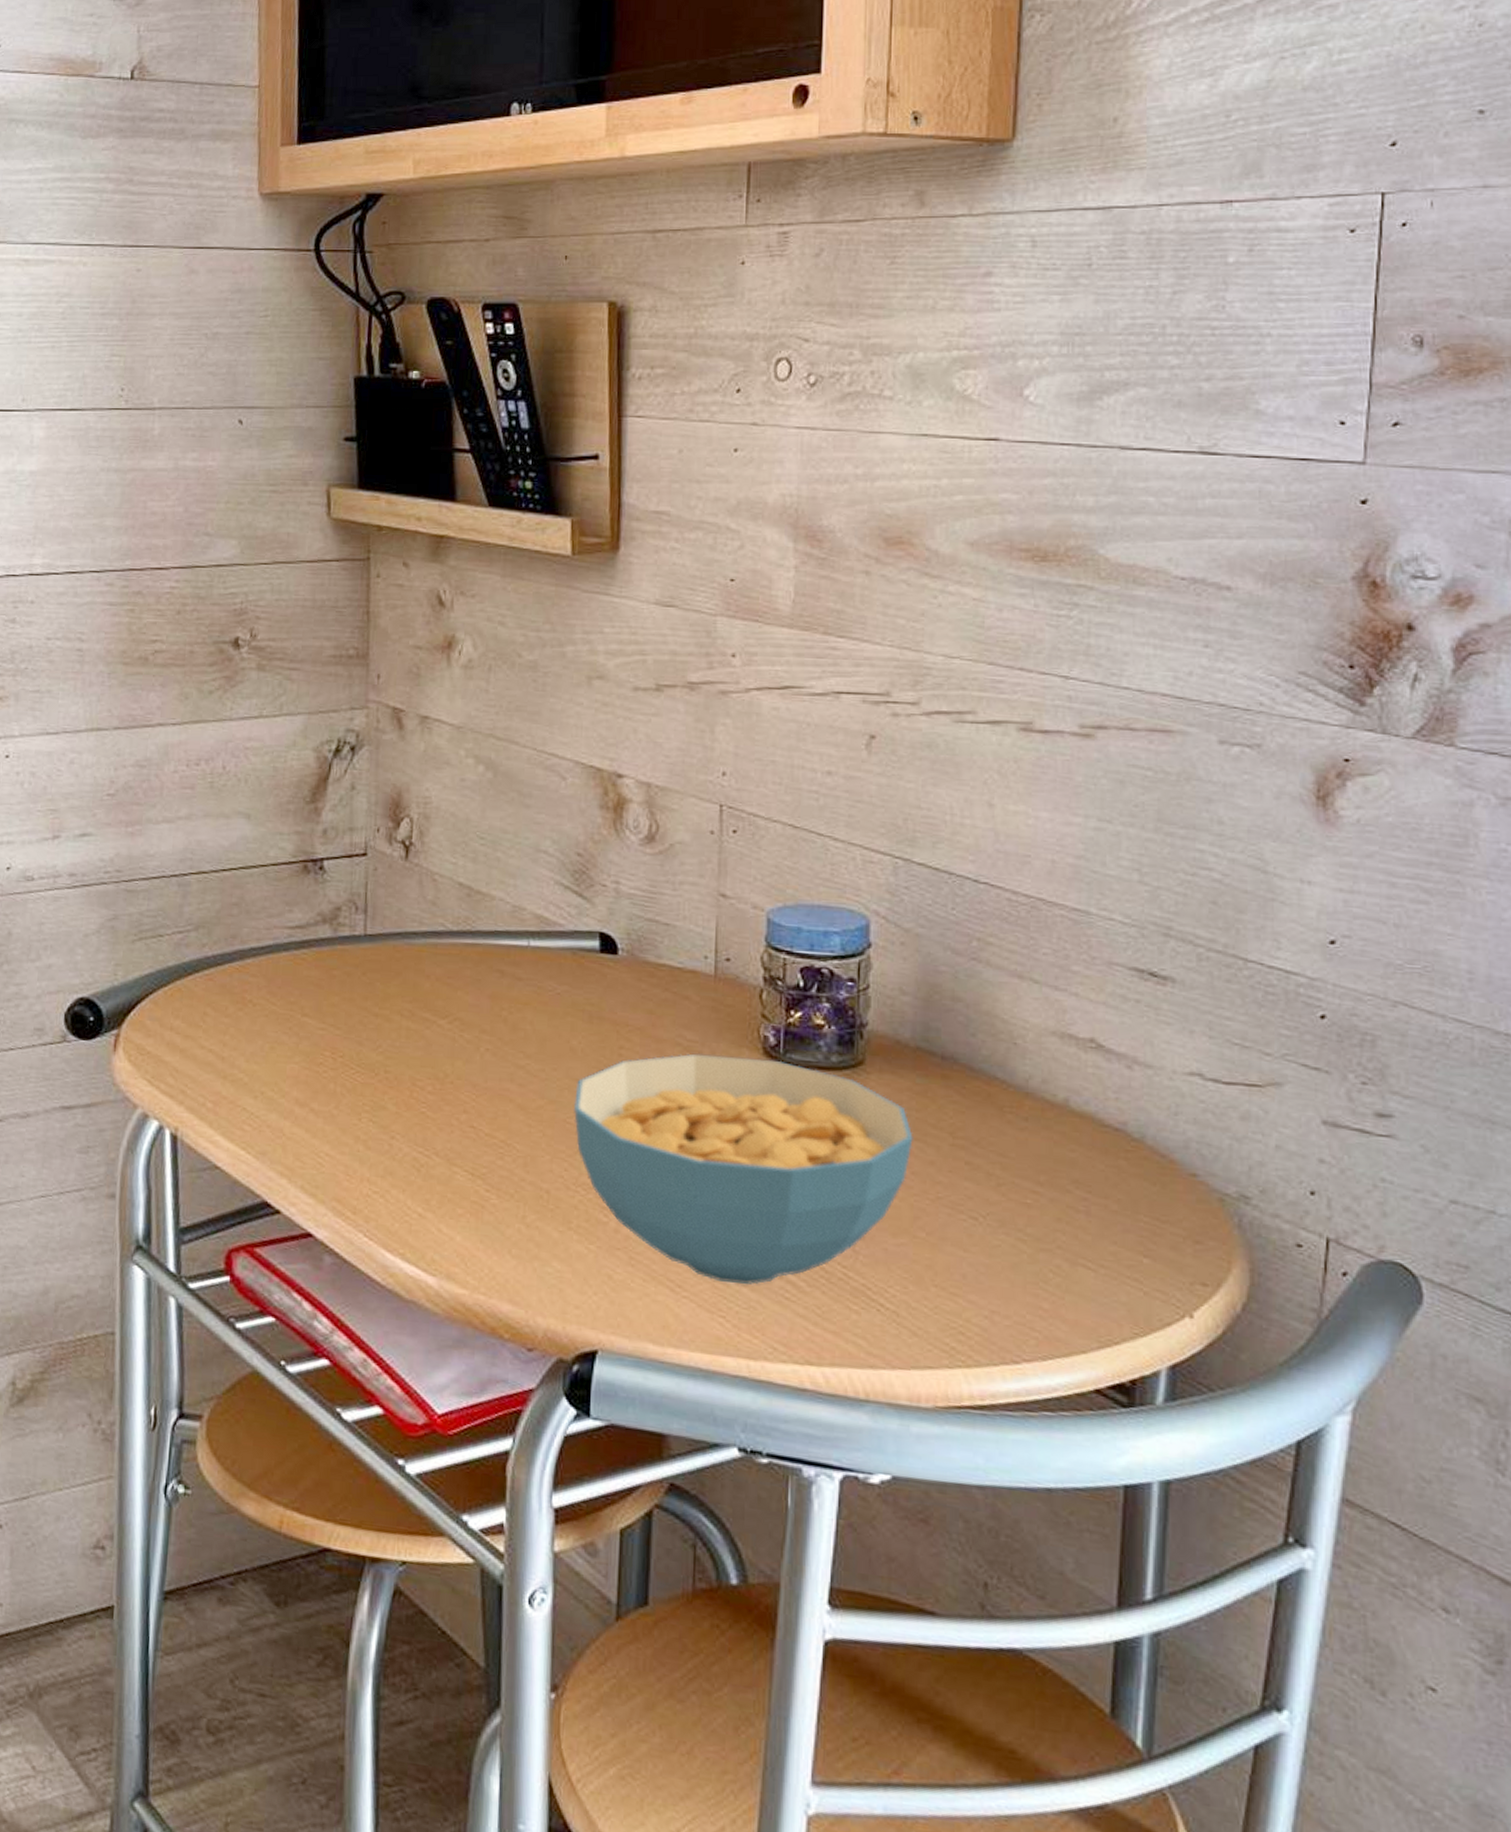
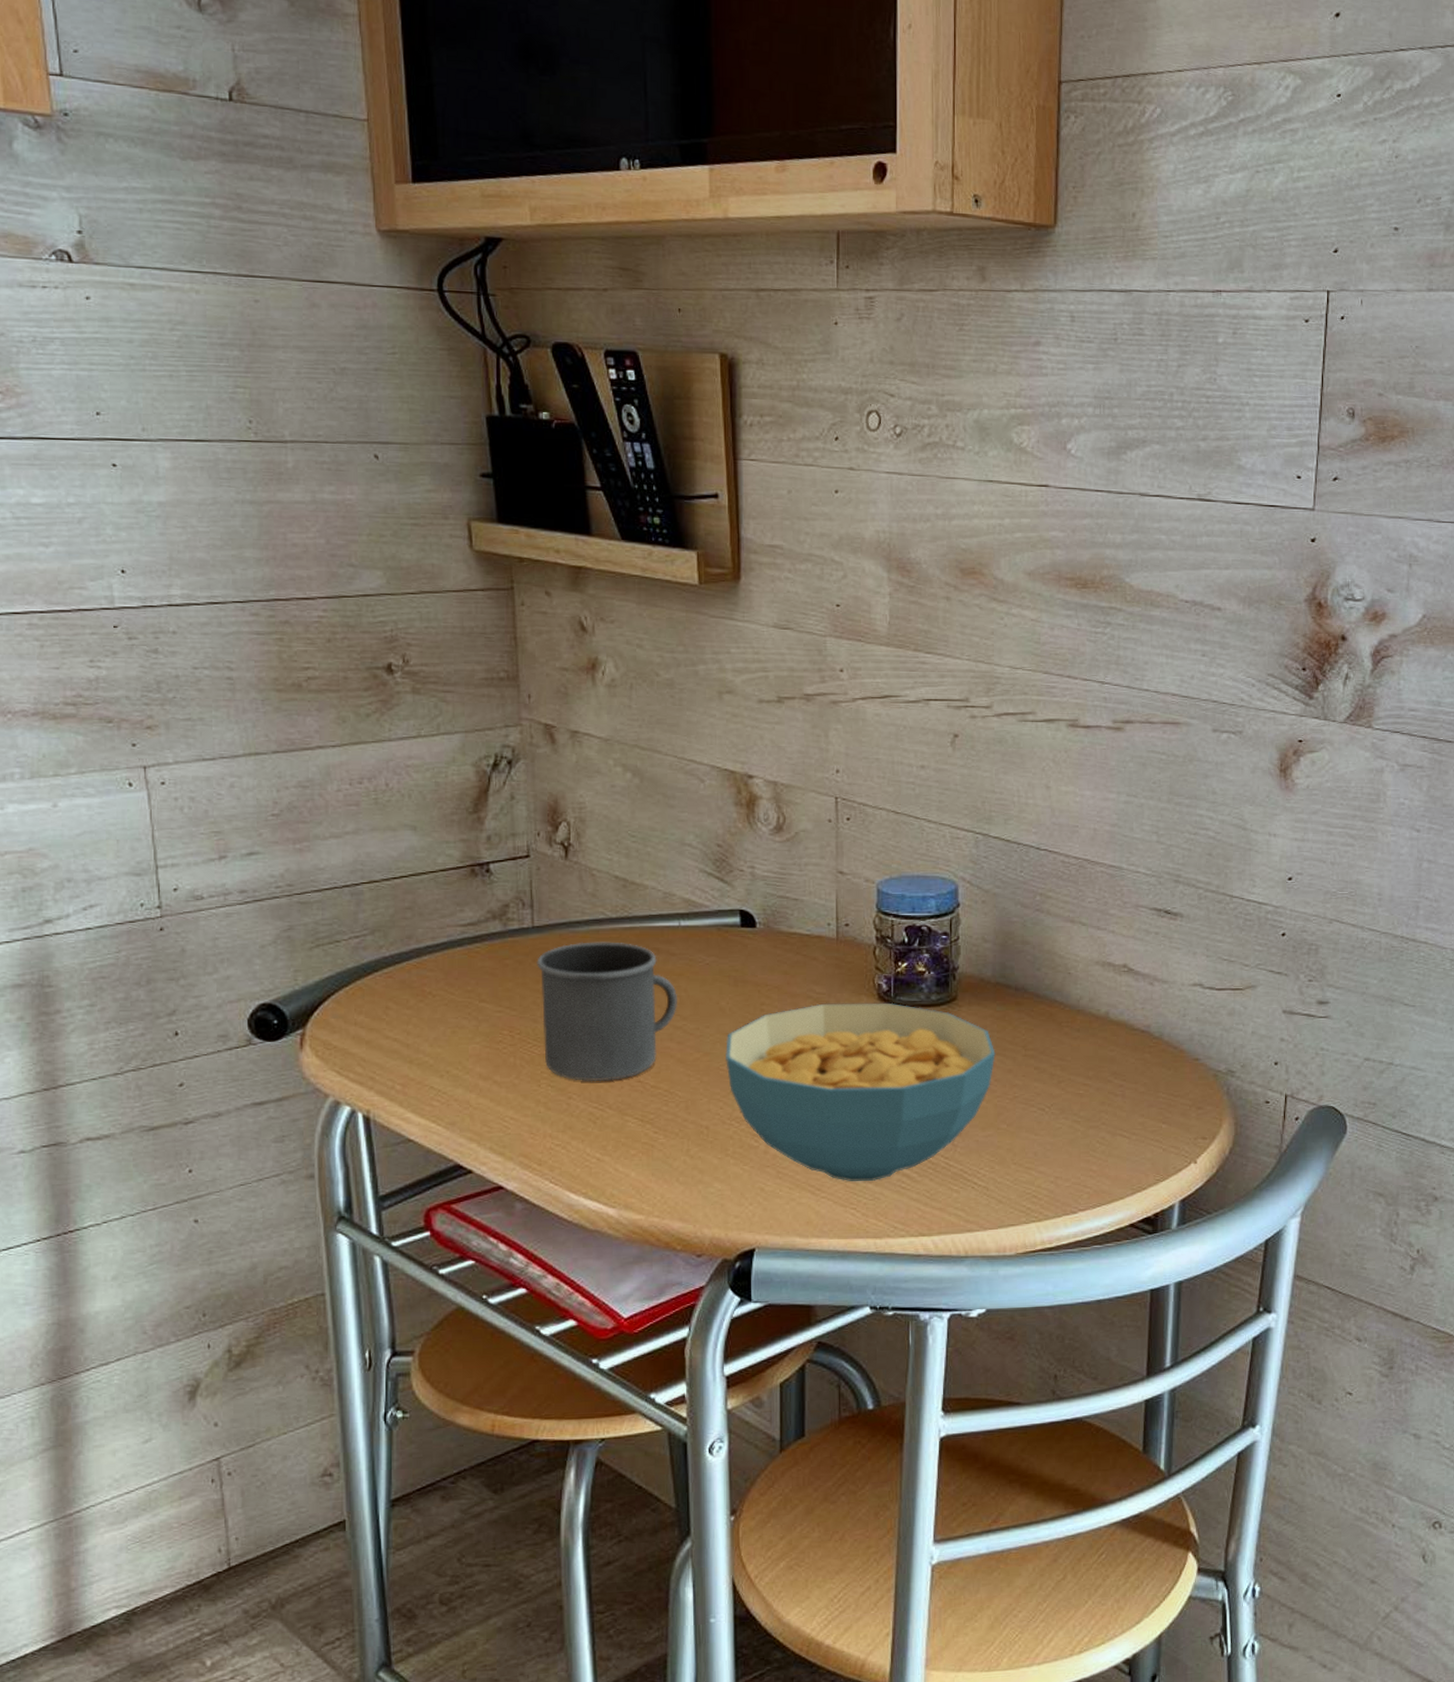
mug: none [366,956,521,1123] -> present [537,942,677,1082]

